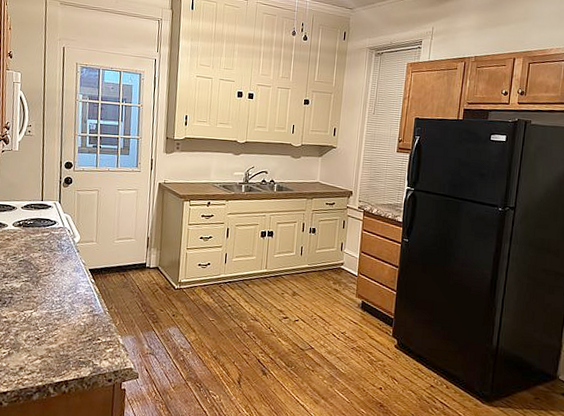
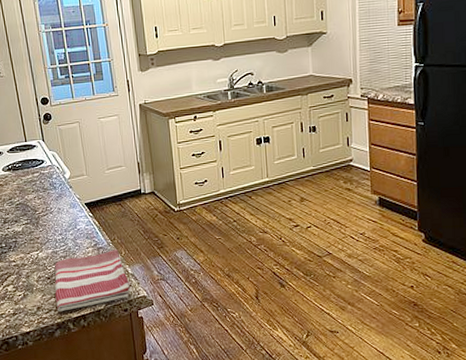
dish towel: none [40,318,119,375] -> present [55,249,131,311]

